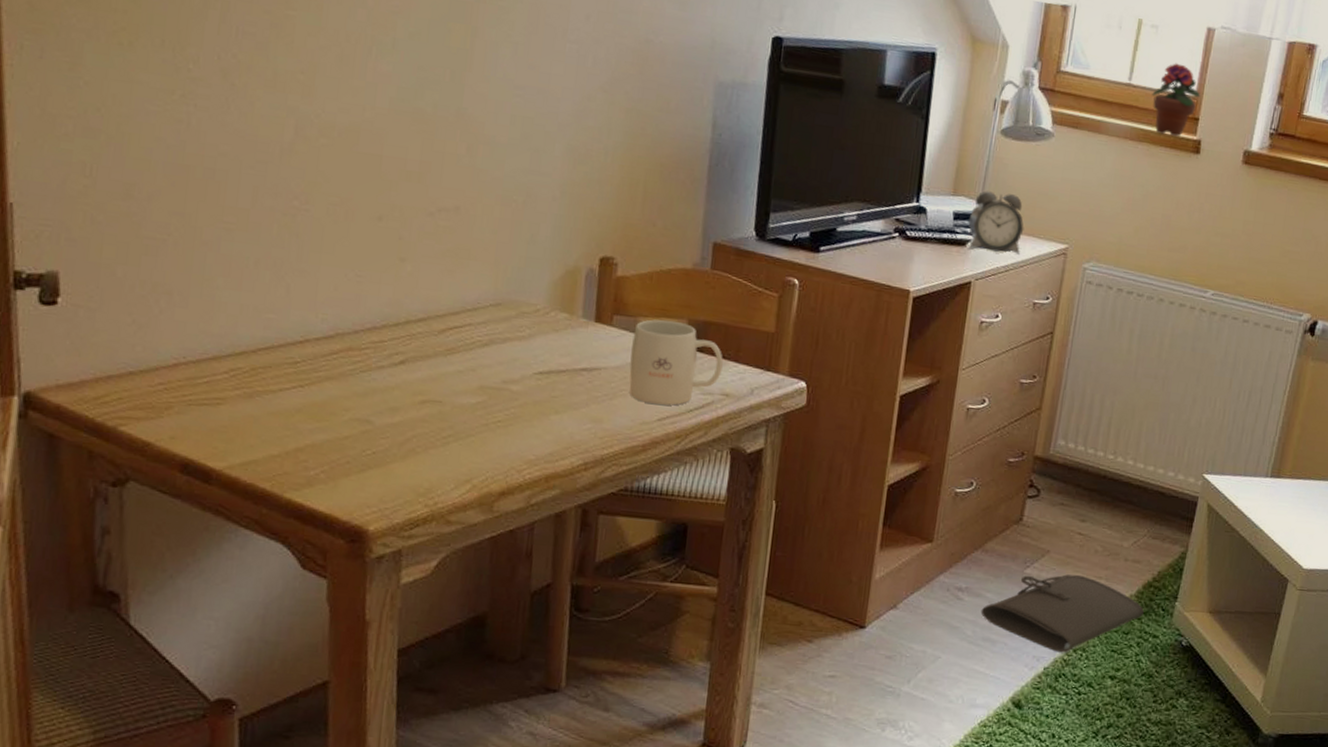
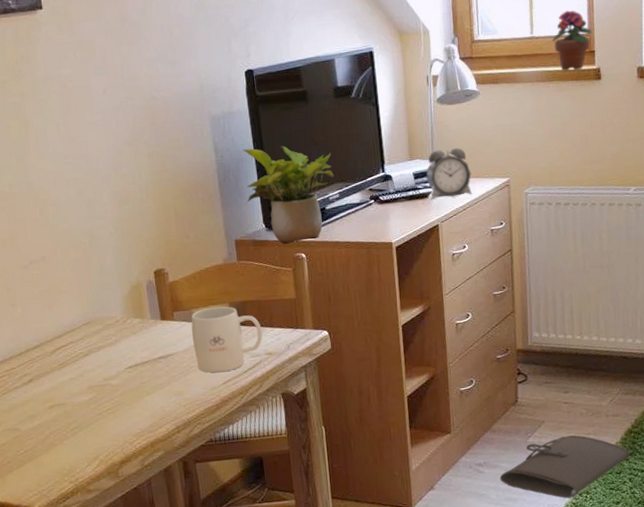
potted plant: none [740,132,858,264] -> present [242,146,334,245]

